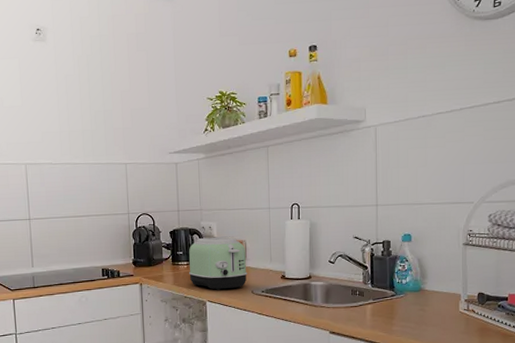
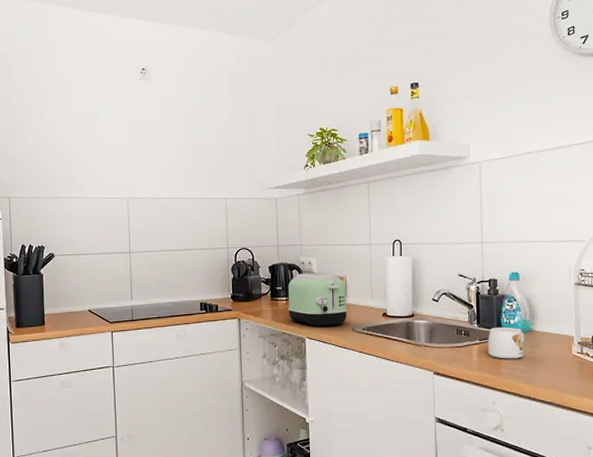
mug: none [381,286,415,318] -> present [488,327,524,359]

